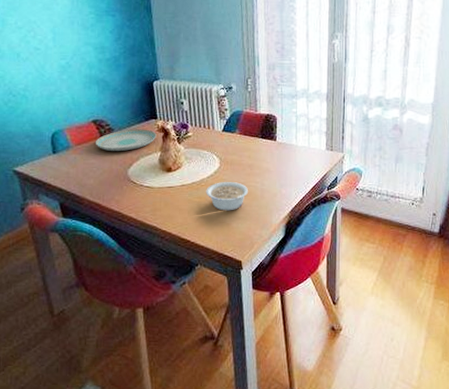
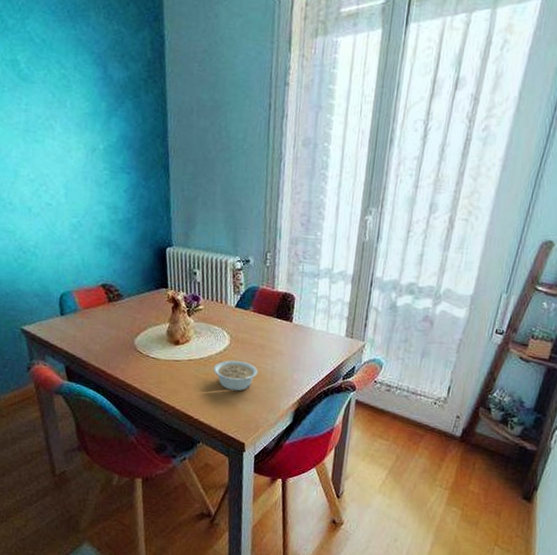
plate: present [95,129,157,152] -> none [103,296,166,319]

